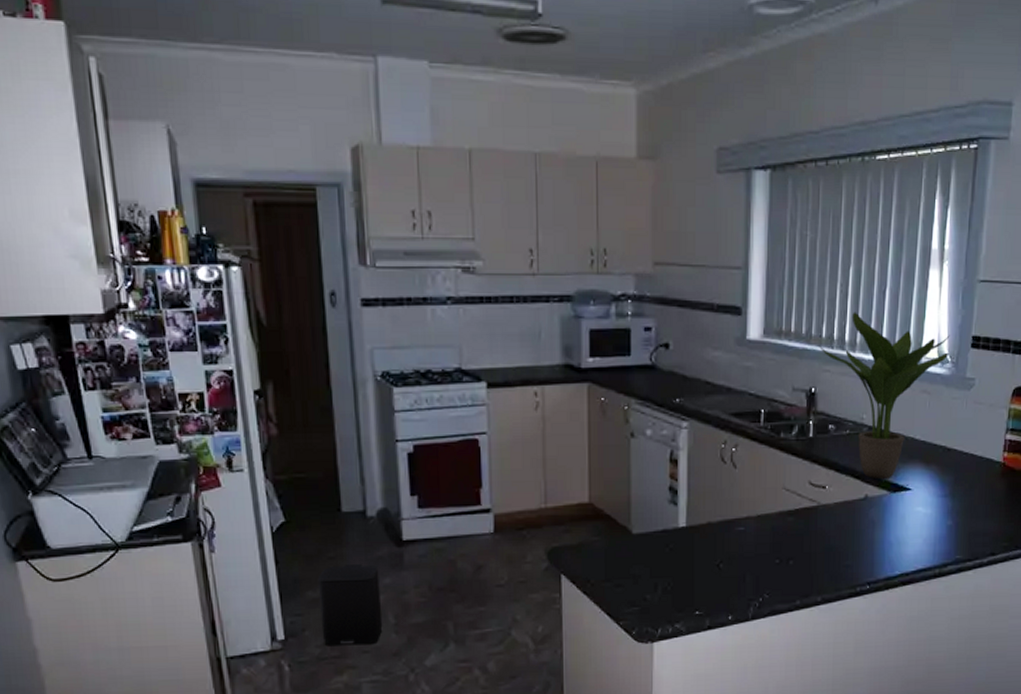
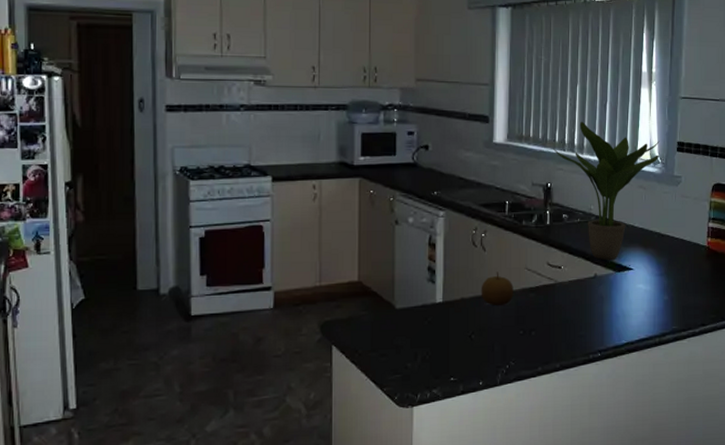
pedal bin: present [317,564,383,646] -> none [111,338,169,415]
fruit: none [730,492,769,532] -> present [481,271,513,307]

